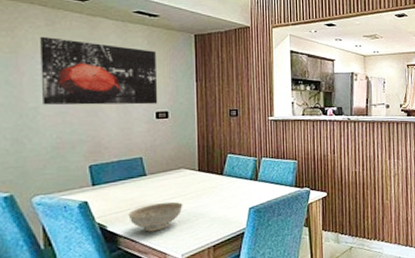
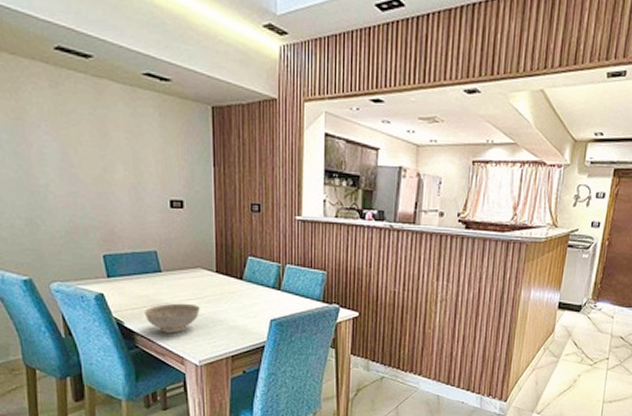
wall art: present [40,36,158,105] -> none [45,100,172,191]

